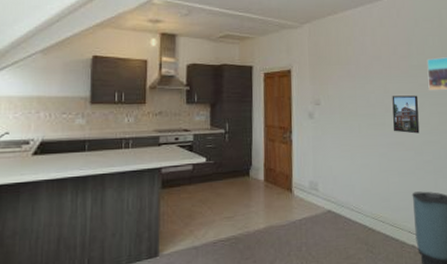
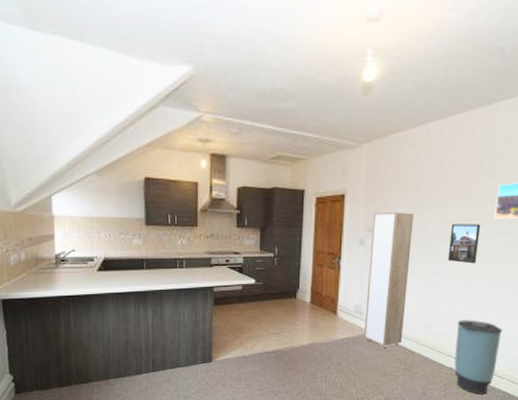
cabinet: none [319,86,361,228] -> present [363,213,414,348]

